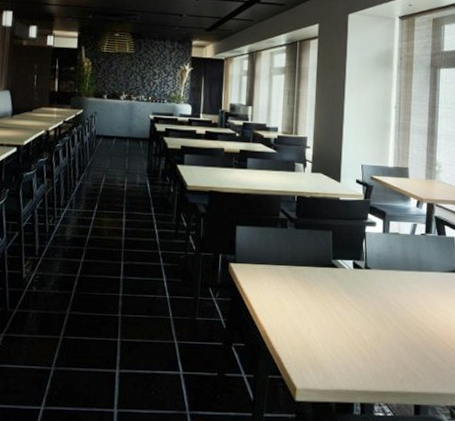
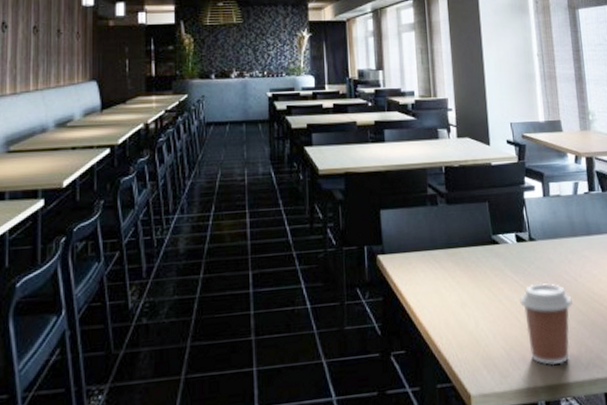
coffee cup: none [349,305,396,376] -> present [520,283,572,366]

